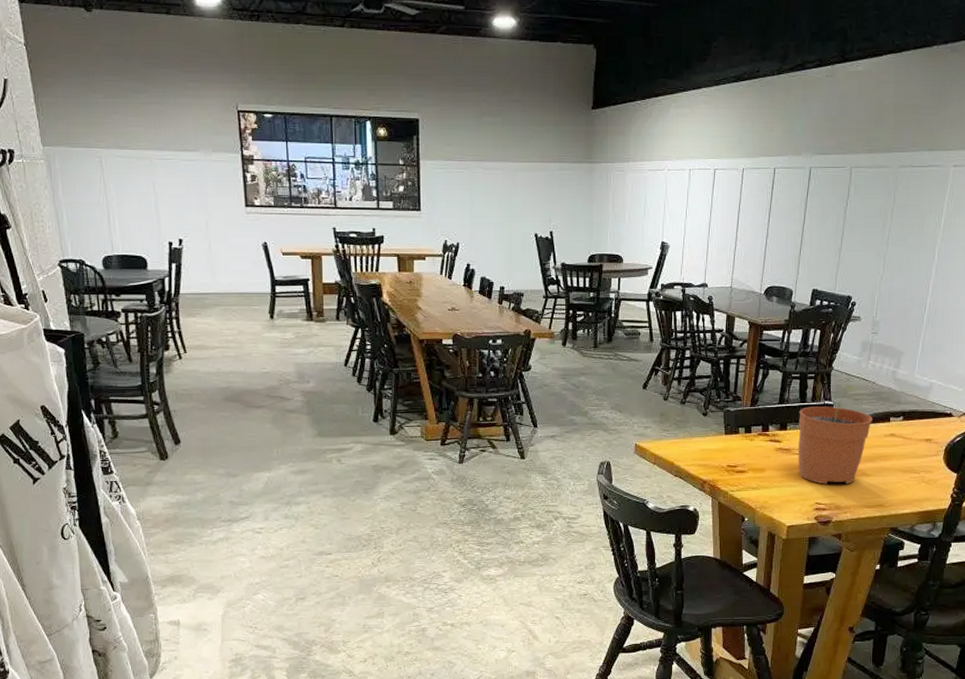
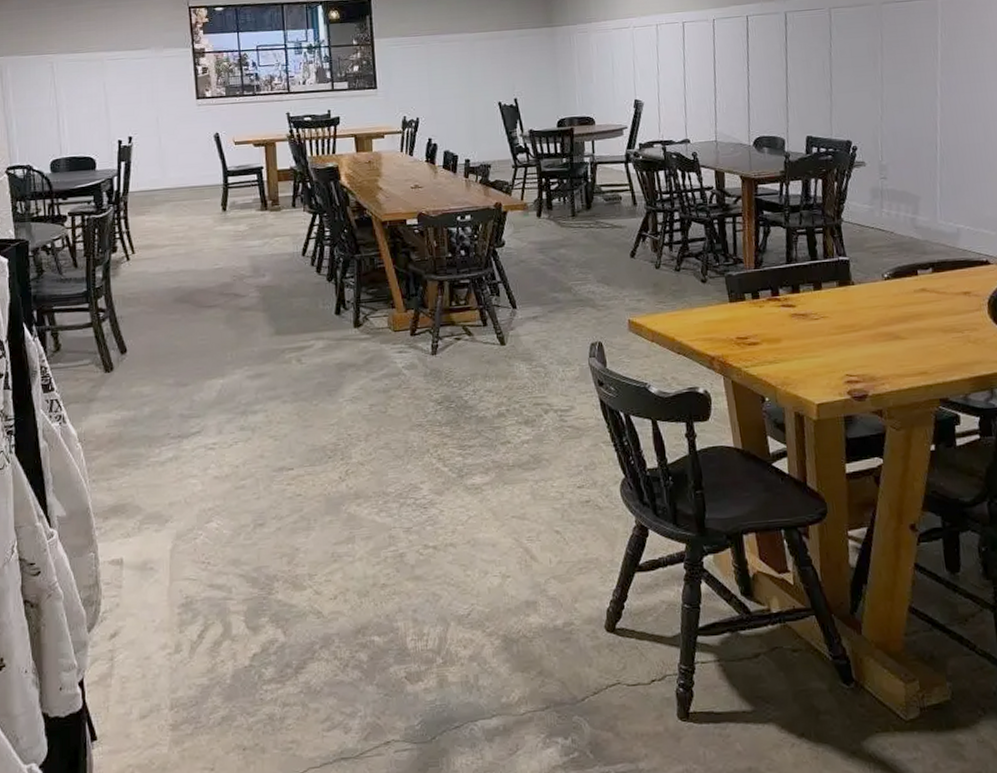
plant pot: present [798,385,872,485] -> none [811,237,897,353]

